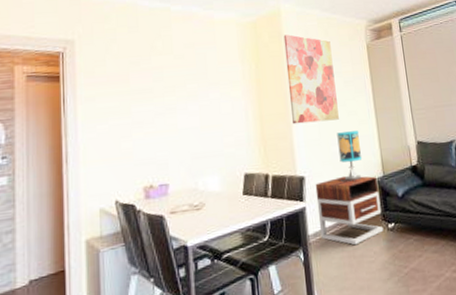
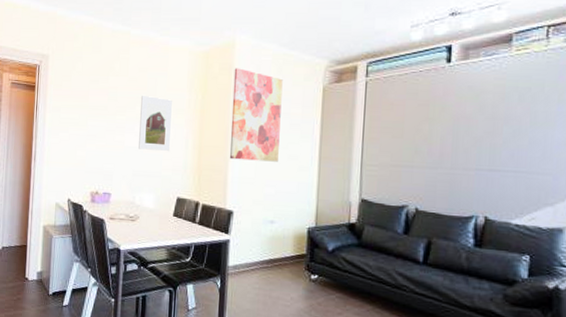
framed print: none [191,71,230,130] -> present [138,95,173,152]
nightstand: present [315,175,384,246] -> none [239,218,309,287]
table lamp: present [337,130,363,183] -> none [265,175,296,227]

